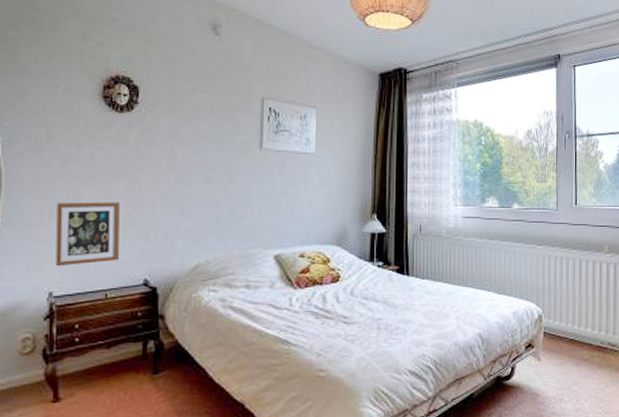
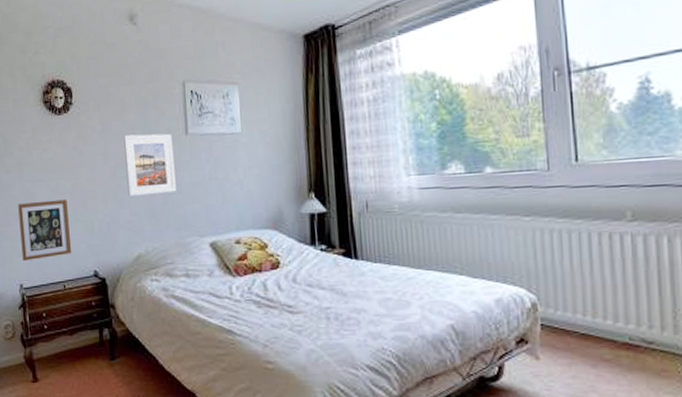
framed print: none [192,142,246,205] -> present [124,133,177,196]

